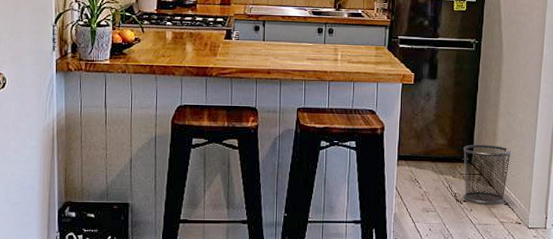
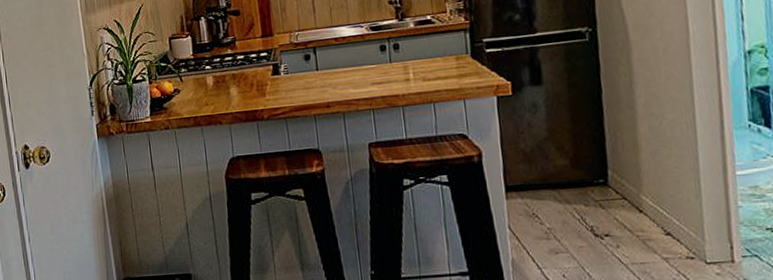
waste bin: present [463,144,511,205] -> none [593,158,665,237]

